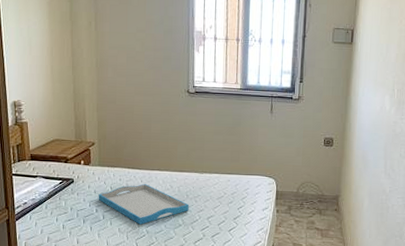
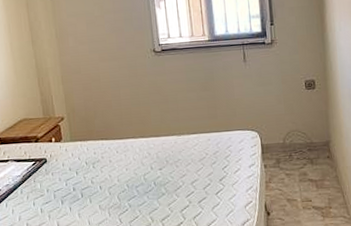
tray: present [98,184,189,225] -> none [74,154,171,199]

